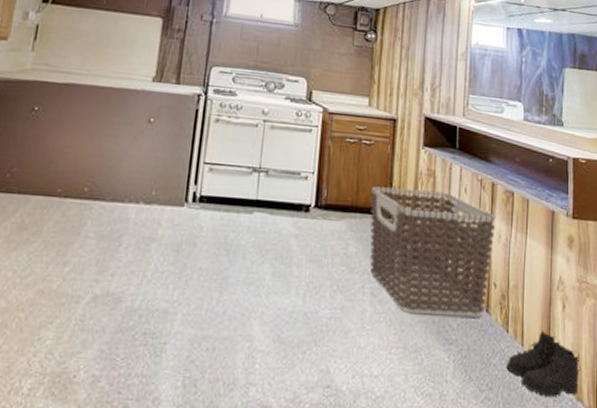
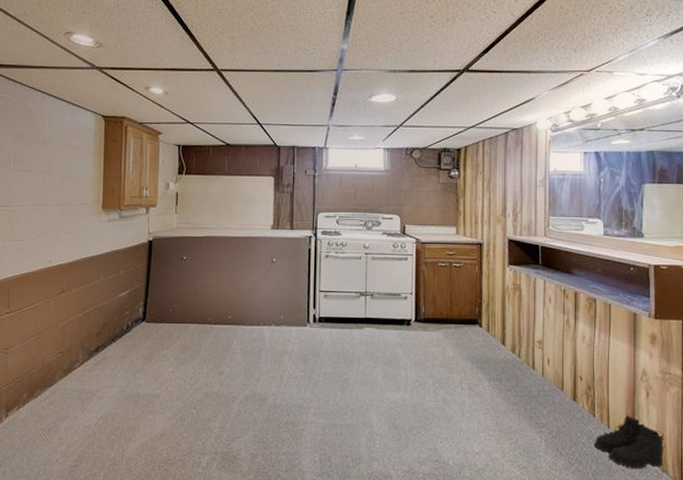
clothes hamper: present [370,186,496,318] -> none [462,301,580,405]

